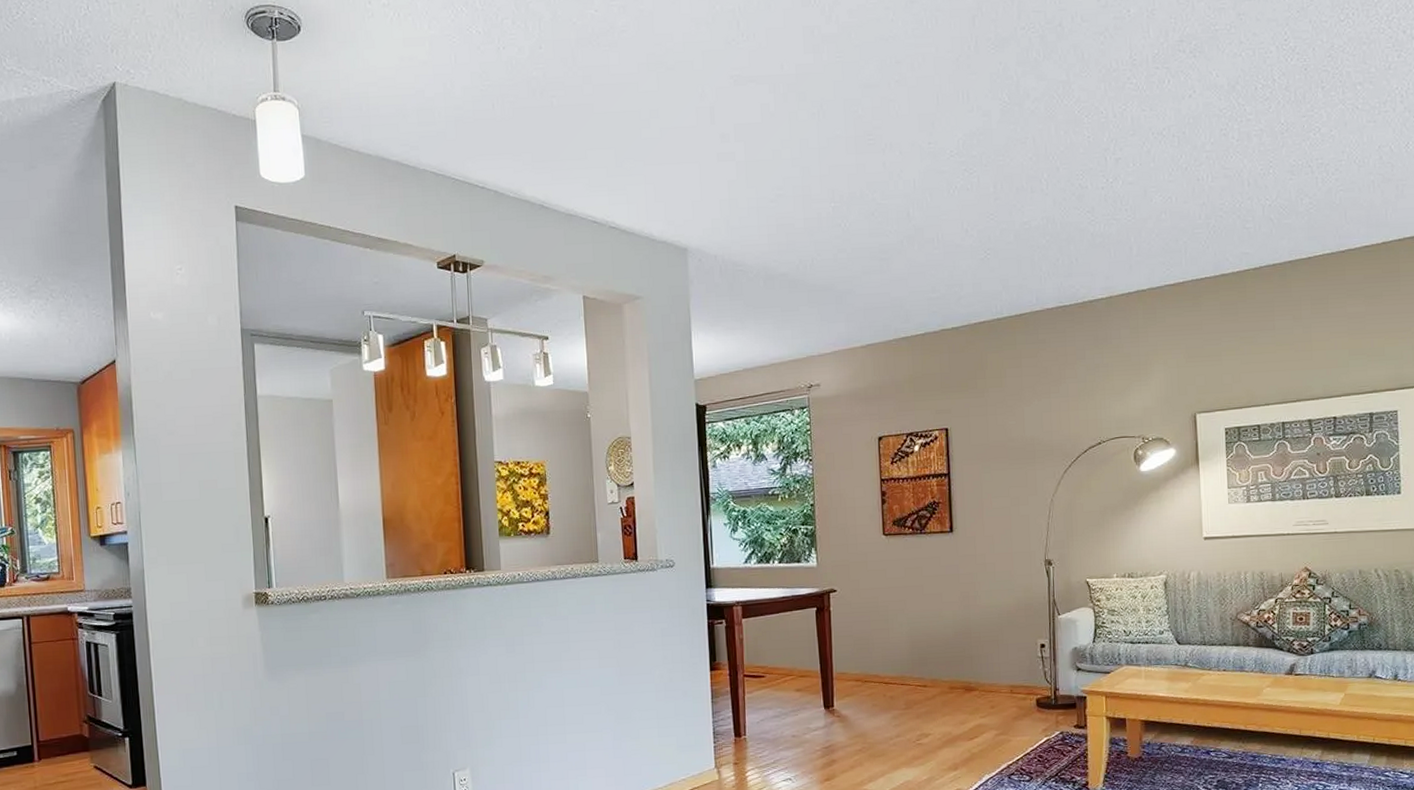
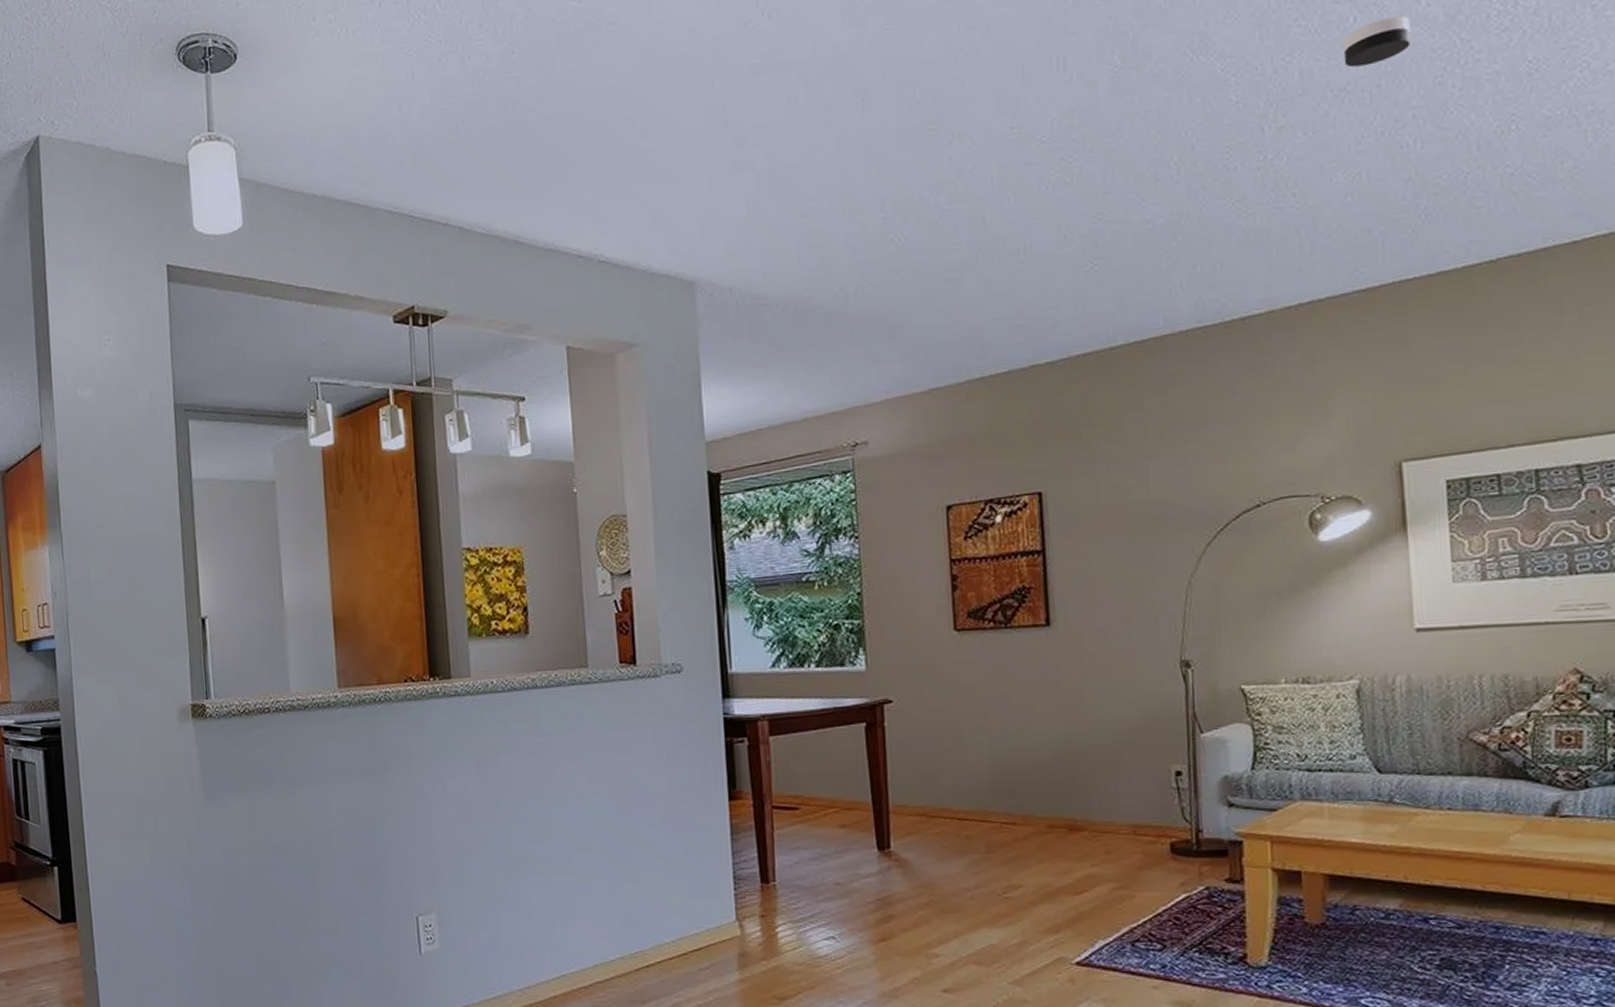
smoke detector: none [1160,82,1205,118] -> present [1343,16,1411,68]

